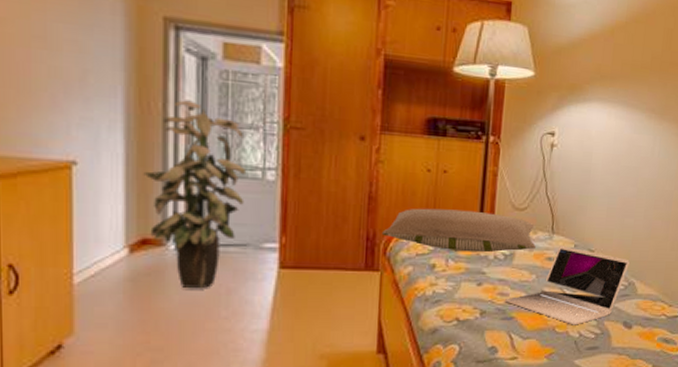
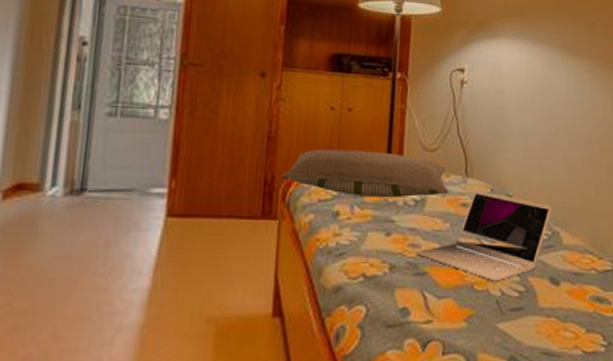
indoor plant: present [143,100,247,288] -> none [26,35,138,240]

